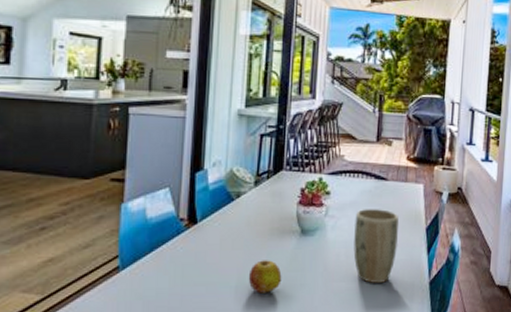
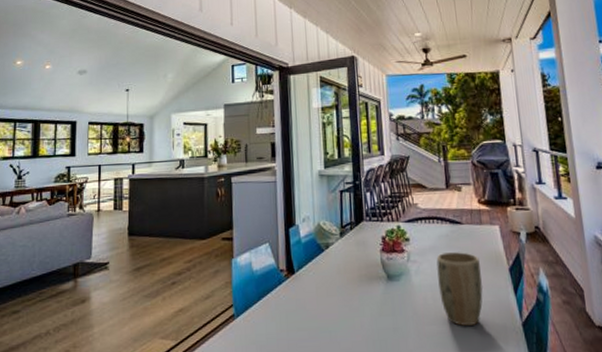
fruit: present [248,260,282,293] -> none [344,305,375,338]

